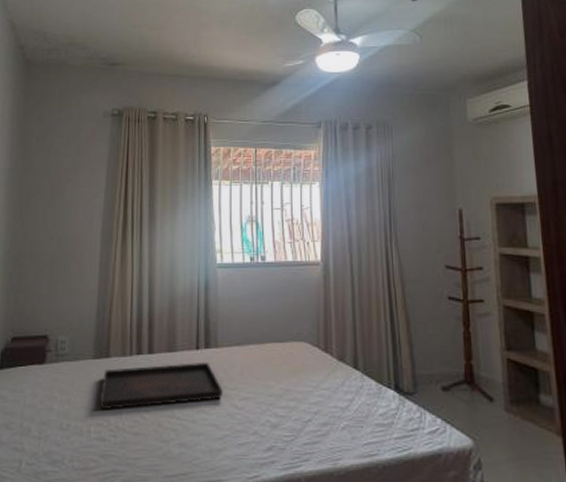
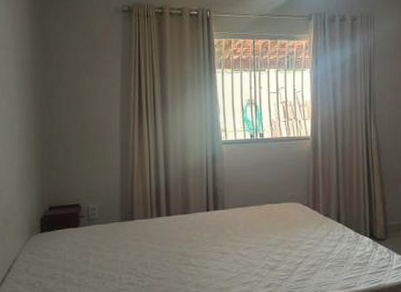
serving tray: present [99,361,223,411] -> none [127,221,230,262]

